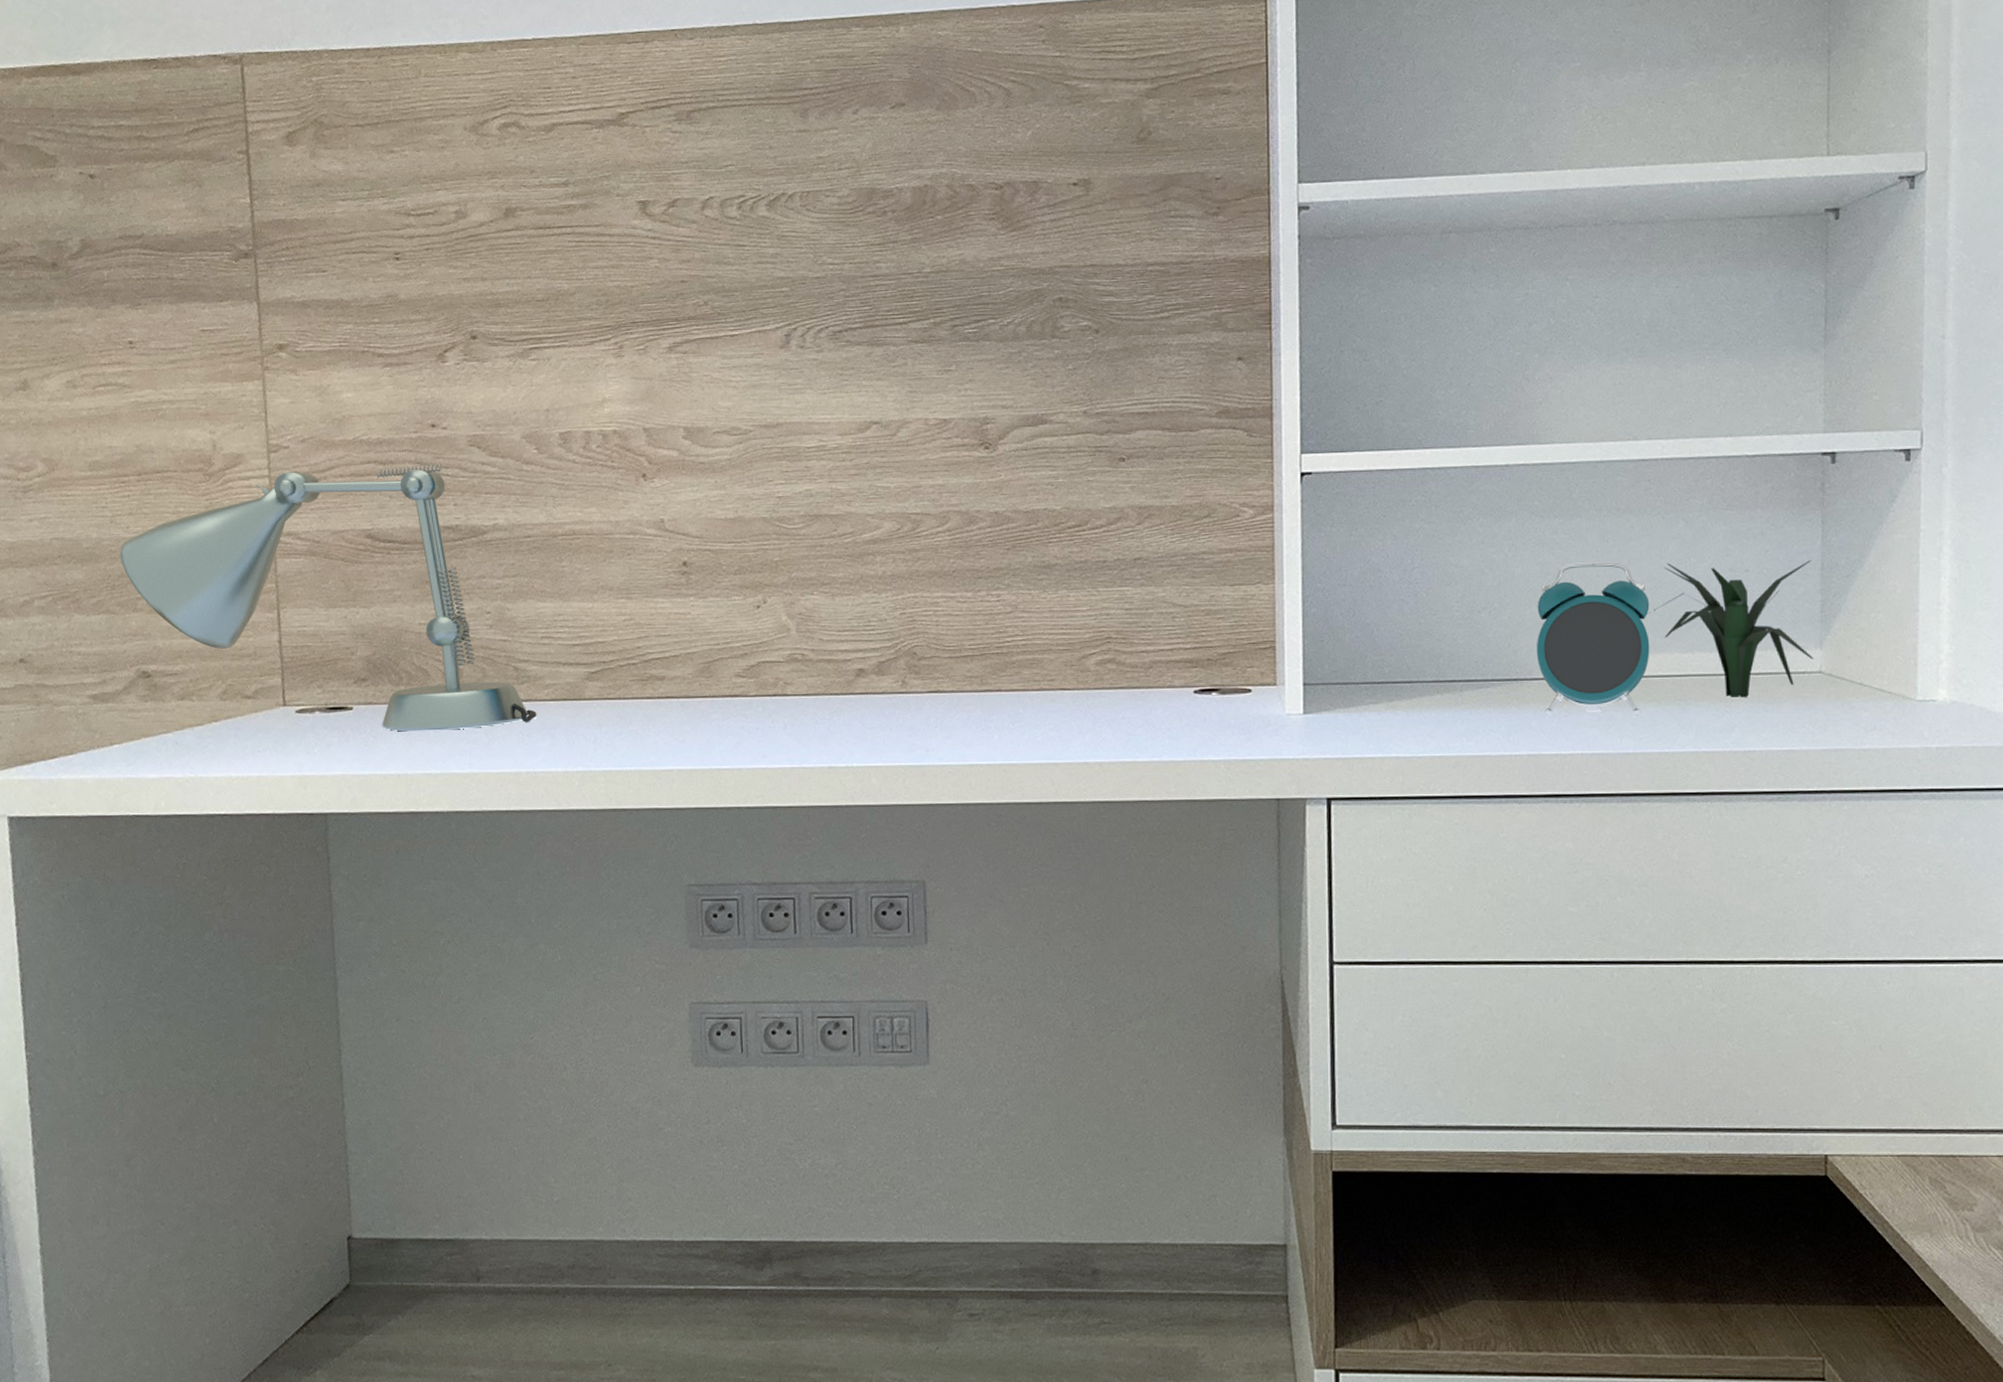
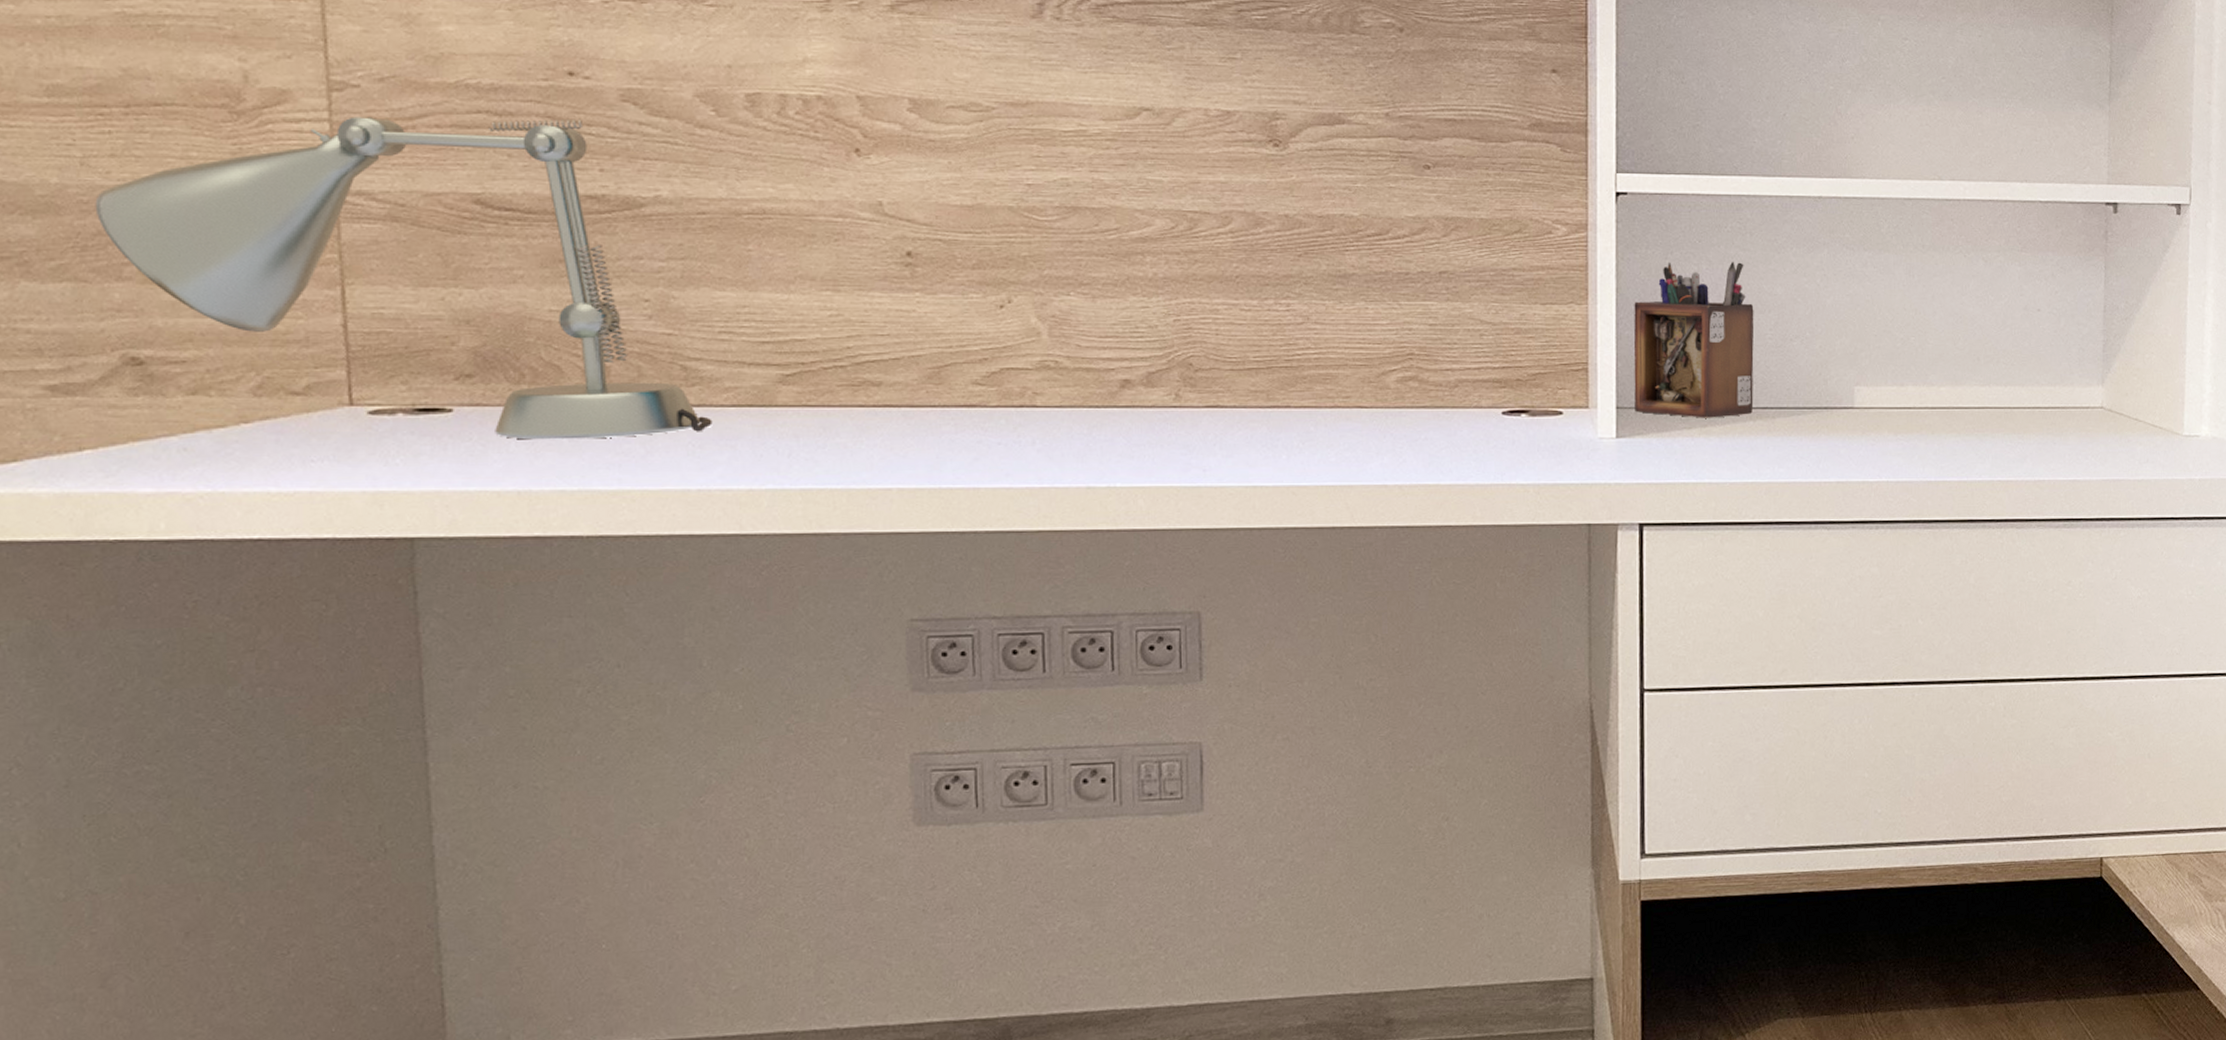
desk organizer: none [1319,534,1441,693] -> present [1634,261,1754,418]
alarm clock: present [1537,561,1650,716] -> none [1846,296,1951,446]
plant: present [1647,560,1813,698] -> none [1949,300,2096,431]

